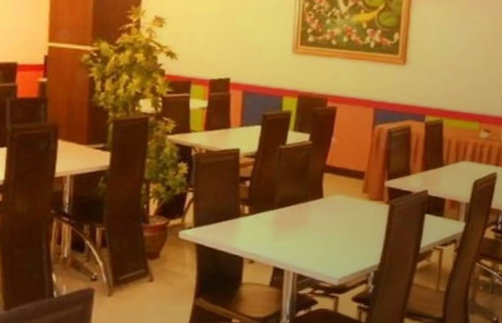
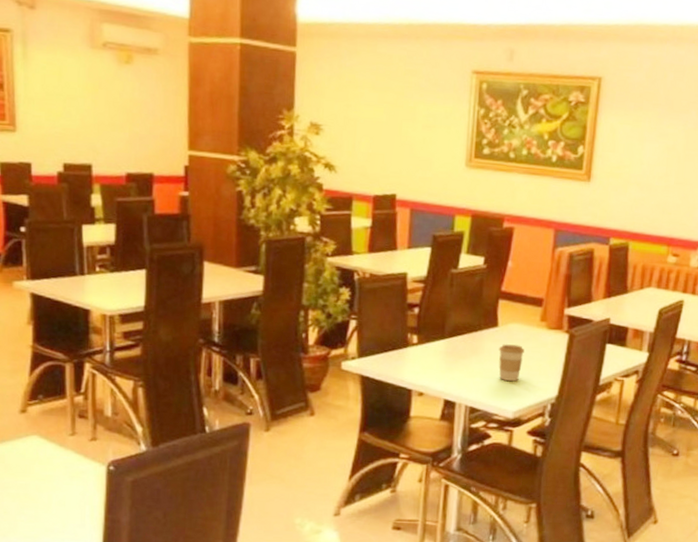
coffee cup: none [324,214,348,249] -> present [499,344,524,381]

